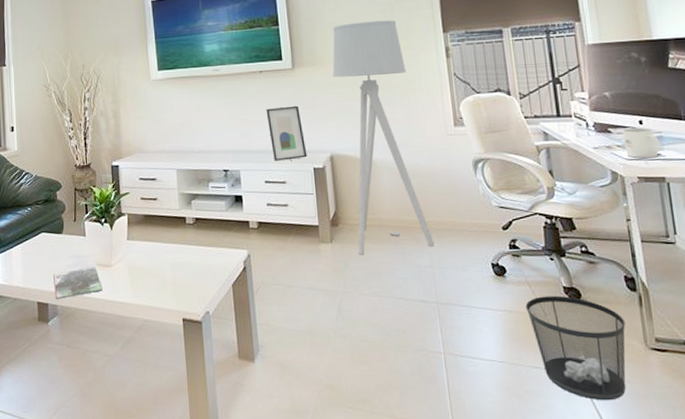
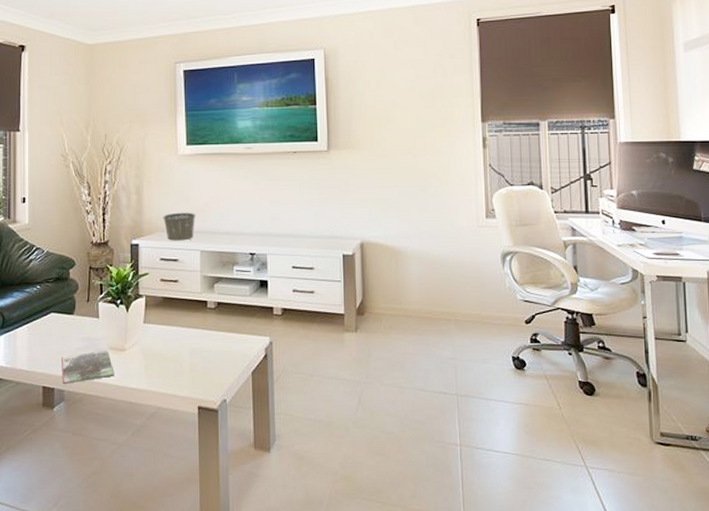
basket: none [140,133,170,161] -> present [163,212,195,241]
picture frame: present [266,105,307,161] -> none [298,189,337,246]
floor lamp: present [332,20,435,255] -> none [368,106,458,345]
waste bin: present [525,295,626,401] -> none [542,390,634,493]
mug: present [622,128,661,159] -> none [645,228,680,258]

